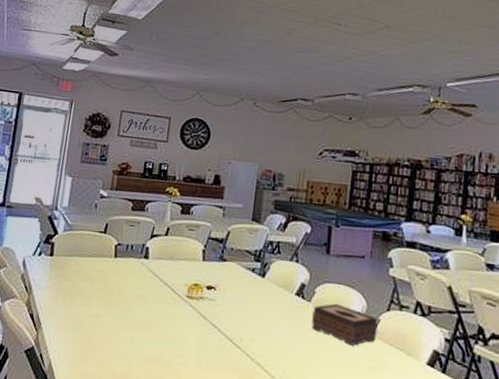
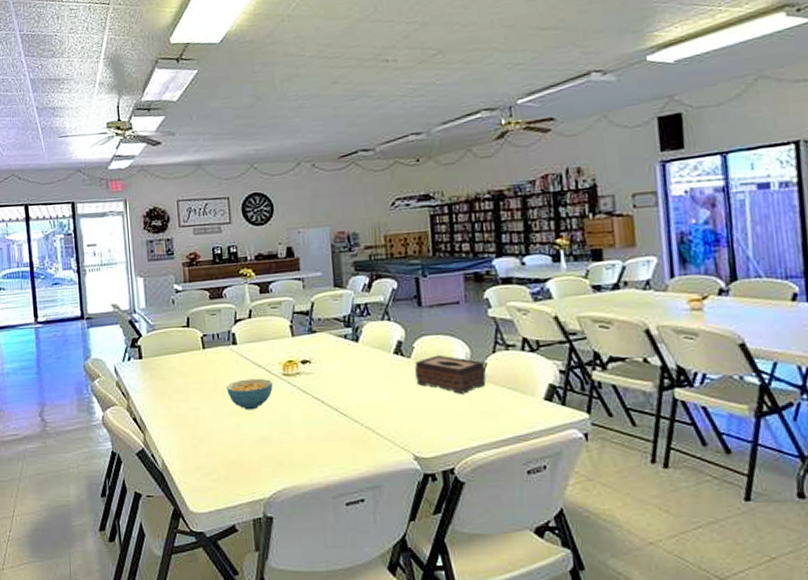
cereal bowl: none [129,294,175,327] -> present [227,378,273,410]

